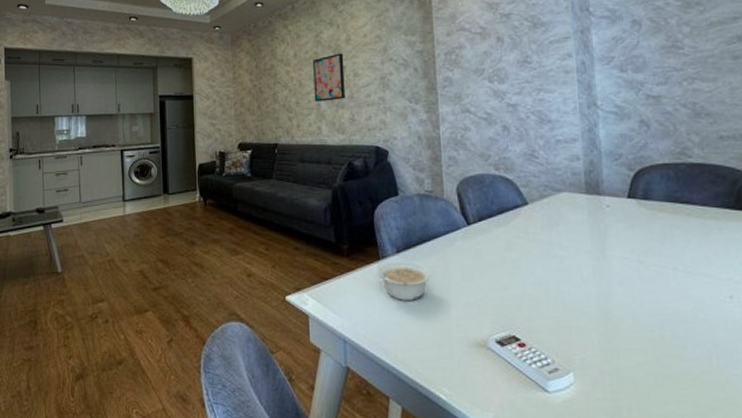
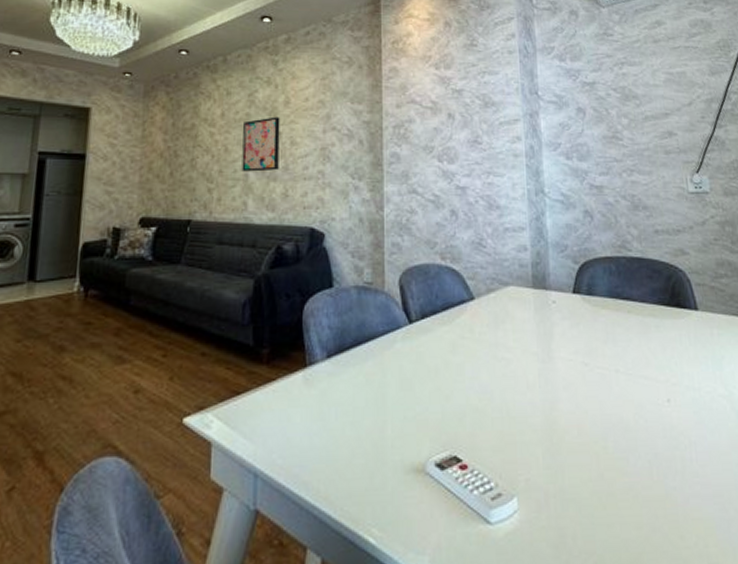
legume: present [377,263,431,301] -> none [303,371,365,418]

